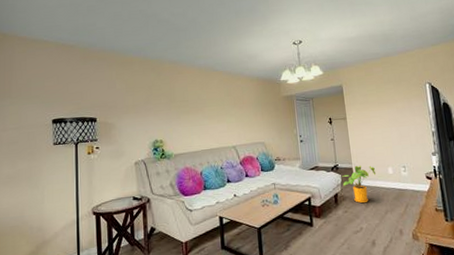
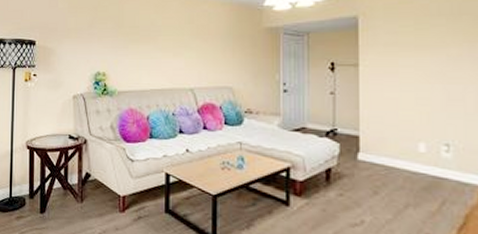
house plant: present [342,165,377,203] -> none [341,133,398,188]

